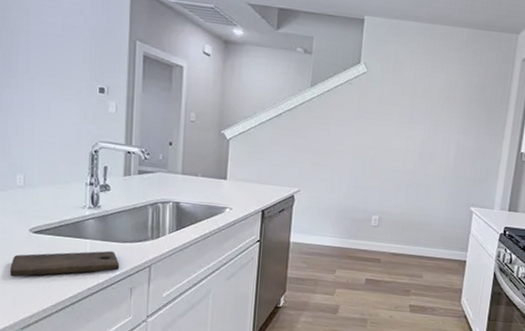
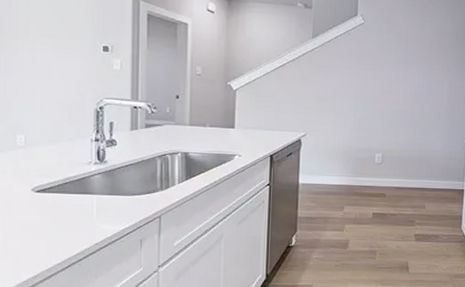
cutting board: present [9,250,120,277] -> none [10,204,129,238]

